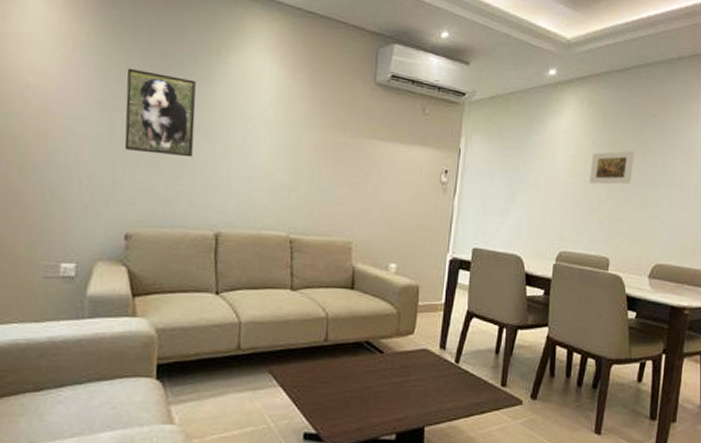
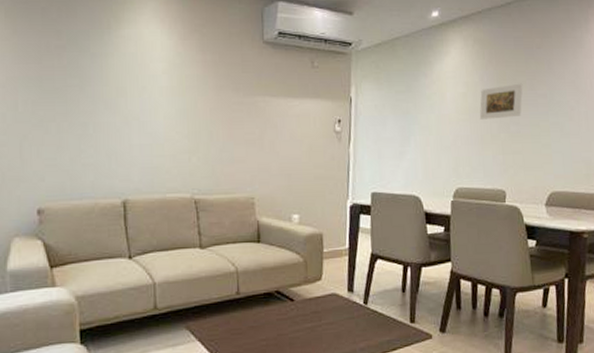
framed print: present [124,68,196,158] -> none [24,50,94,131]

